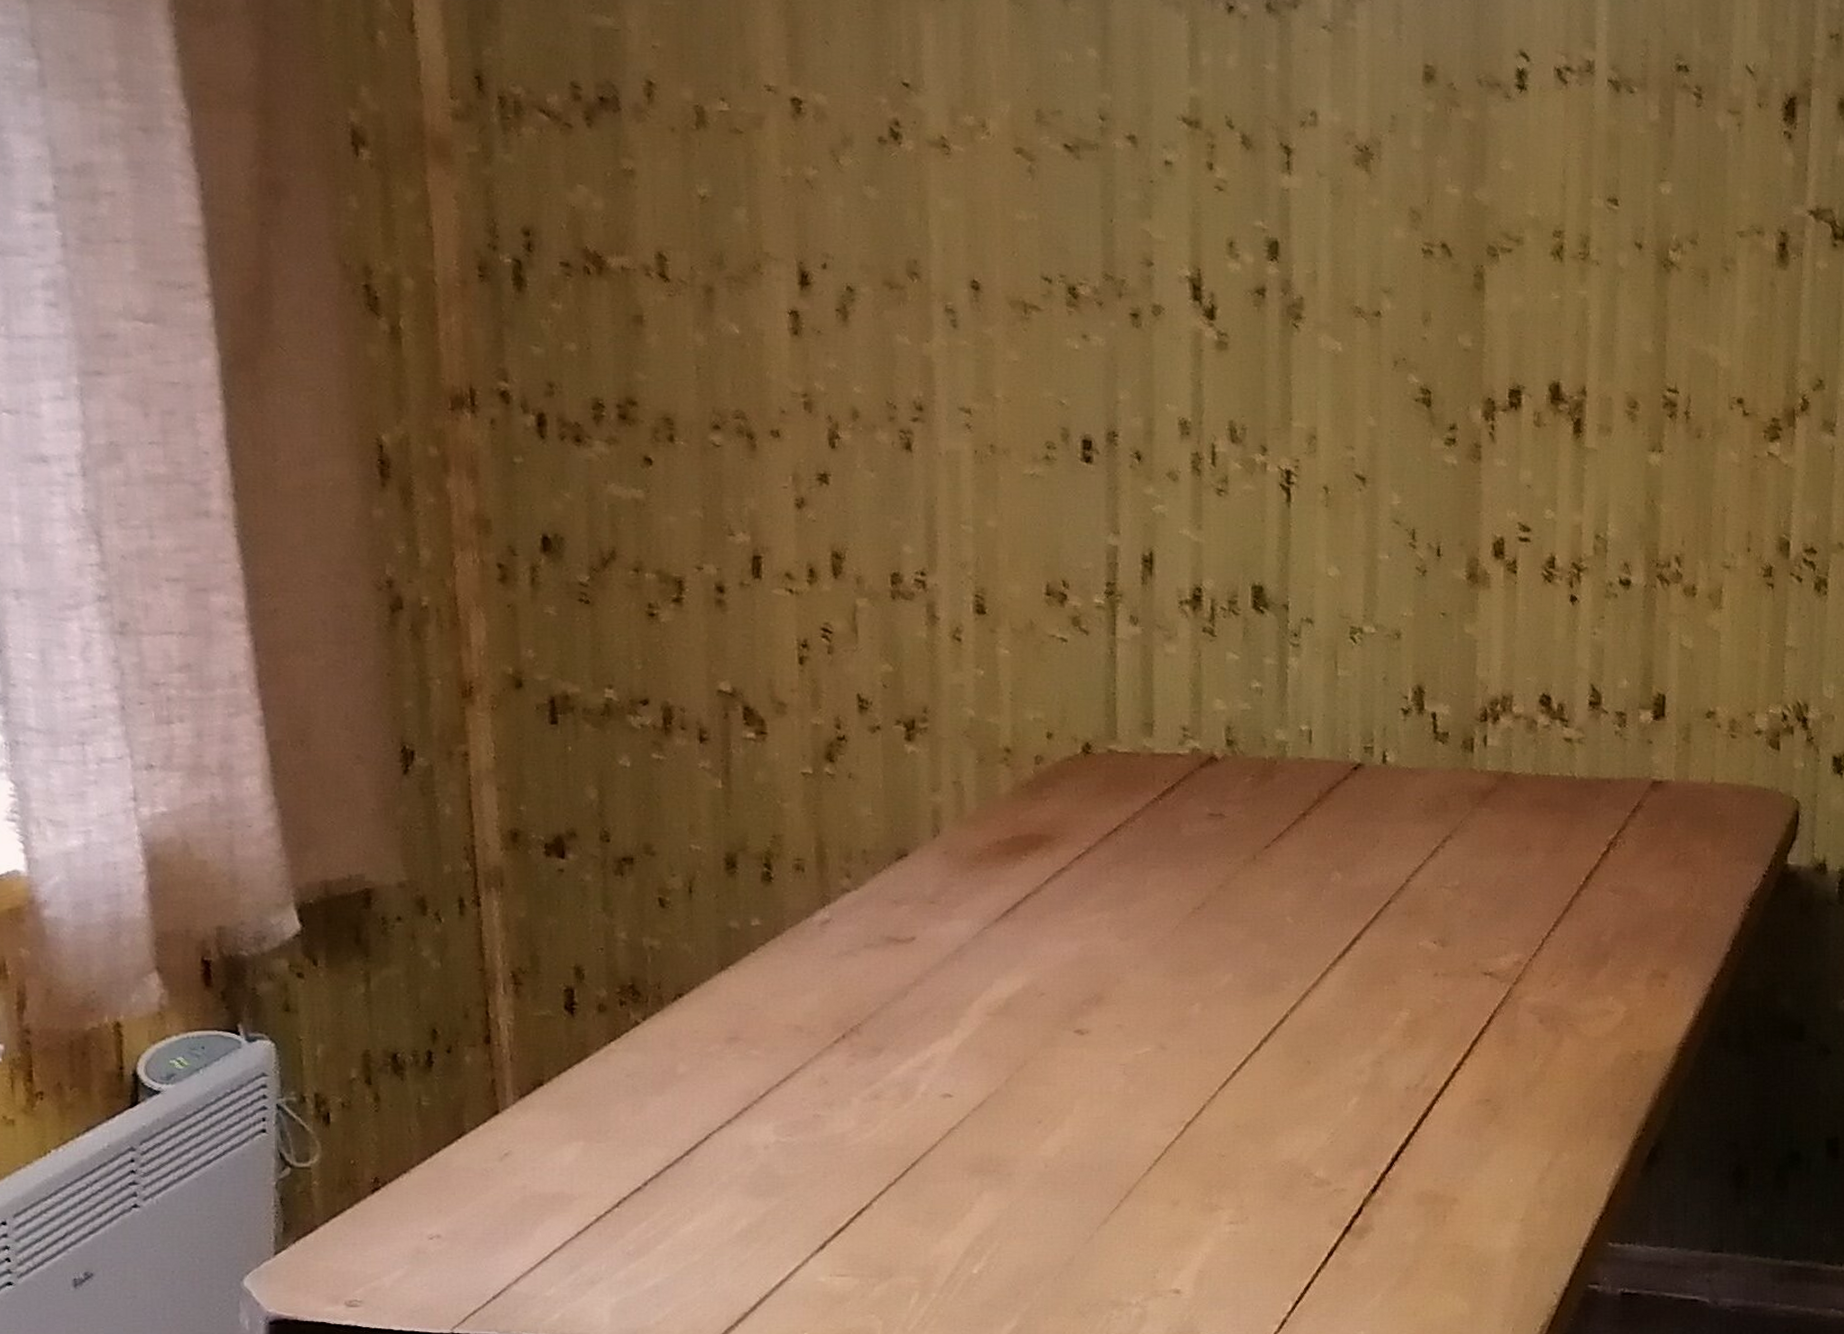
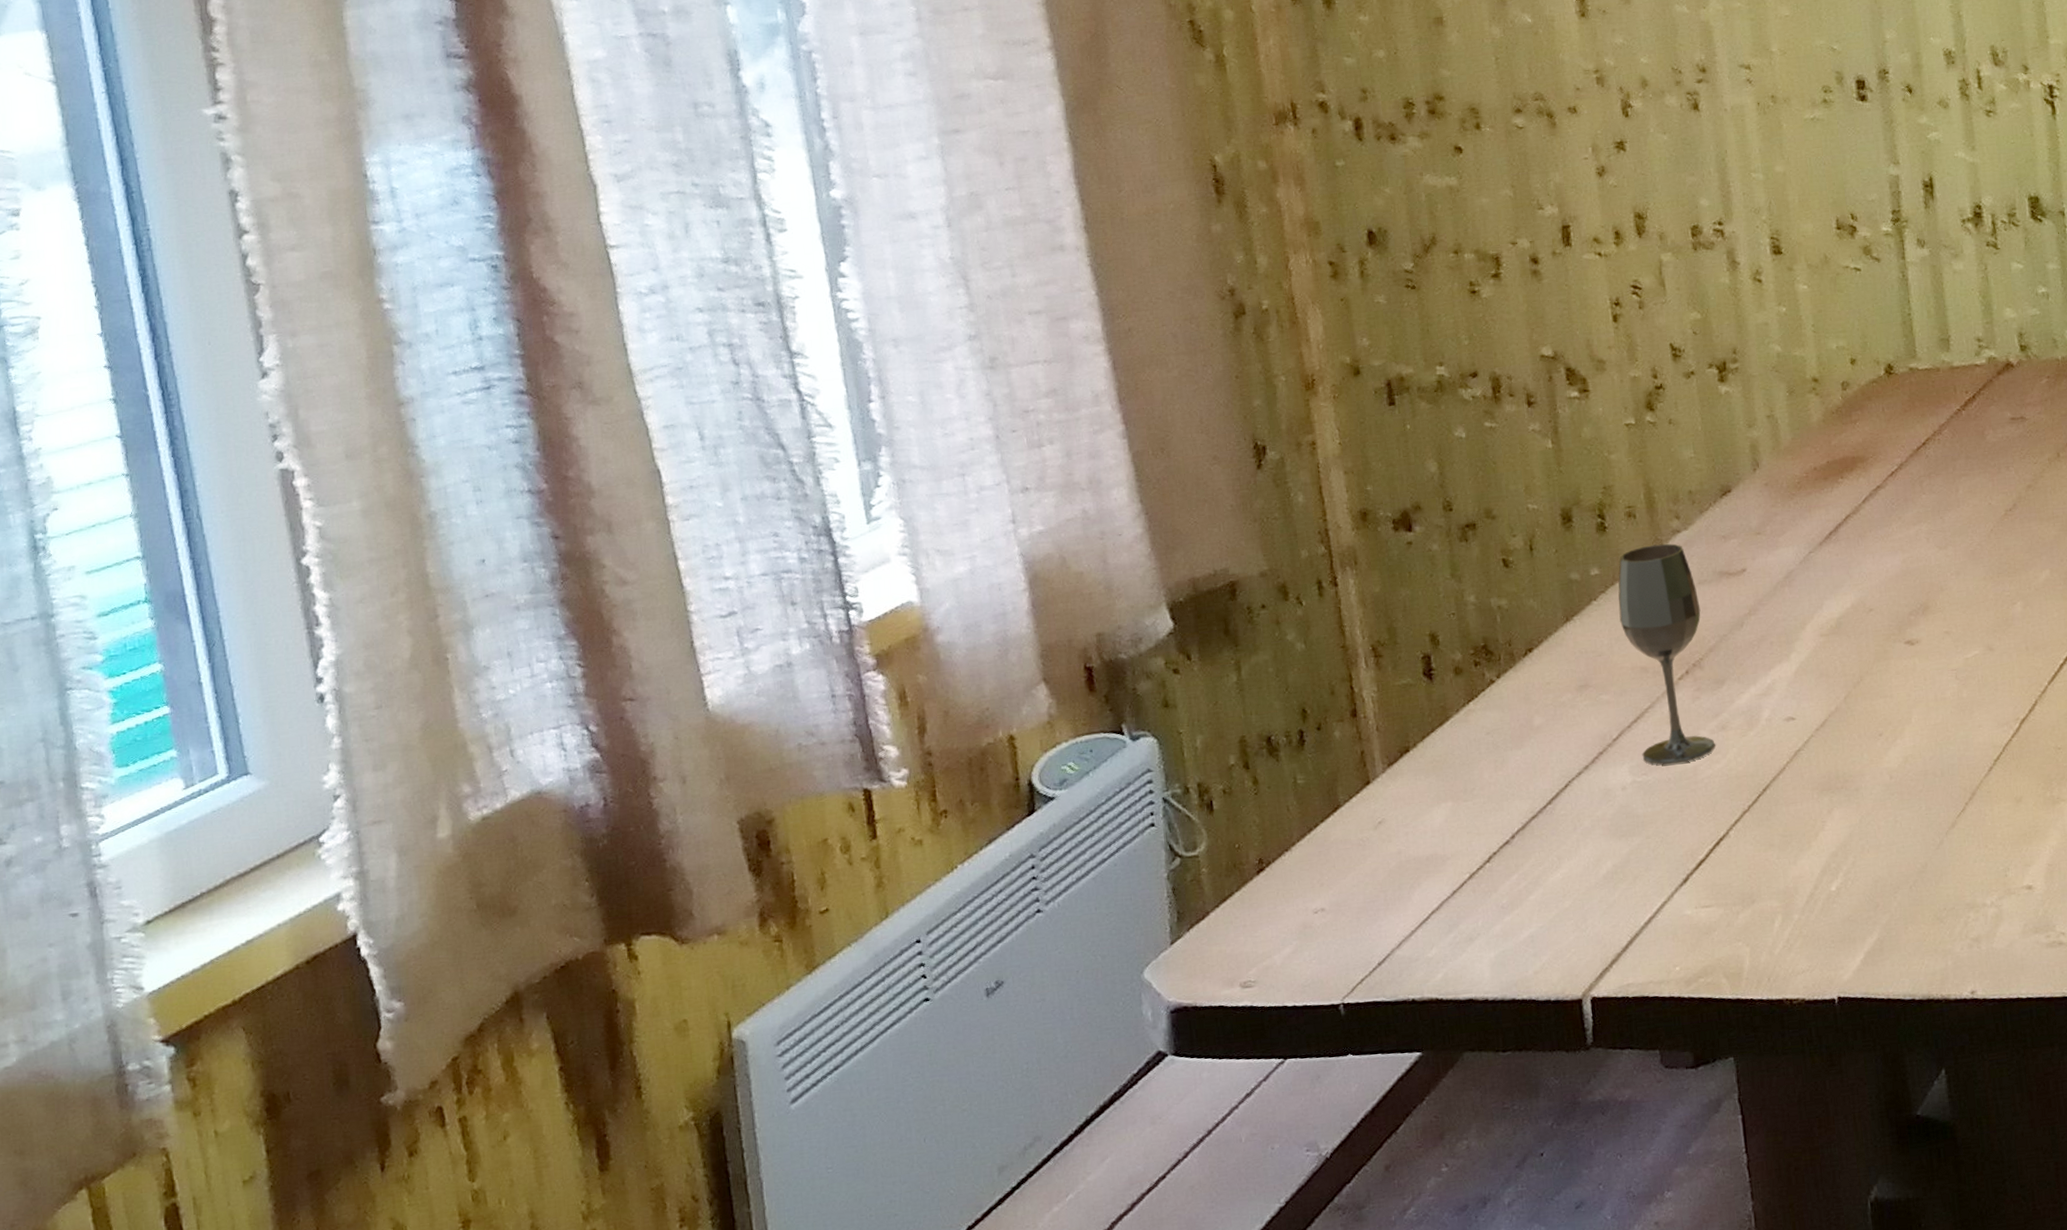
wine glass: none [778,901,866,1128] -> present [1618,543,1716,765]

